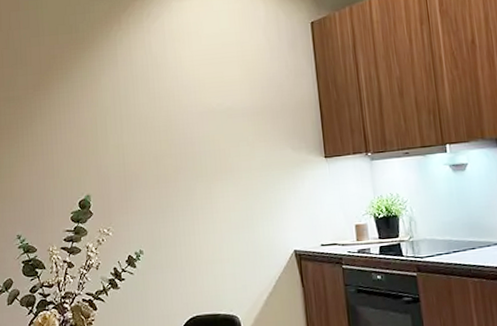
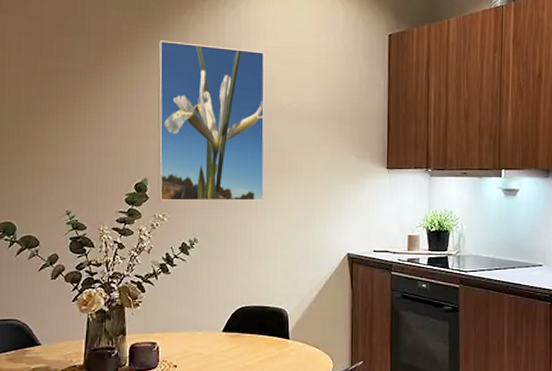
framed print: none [90,56,204,216] -> present [157,40,265,202]

